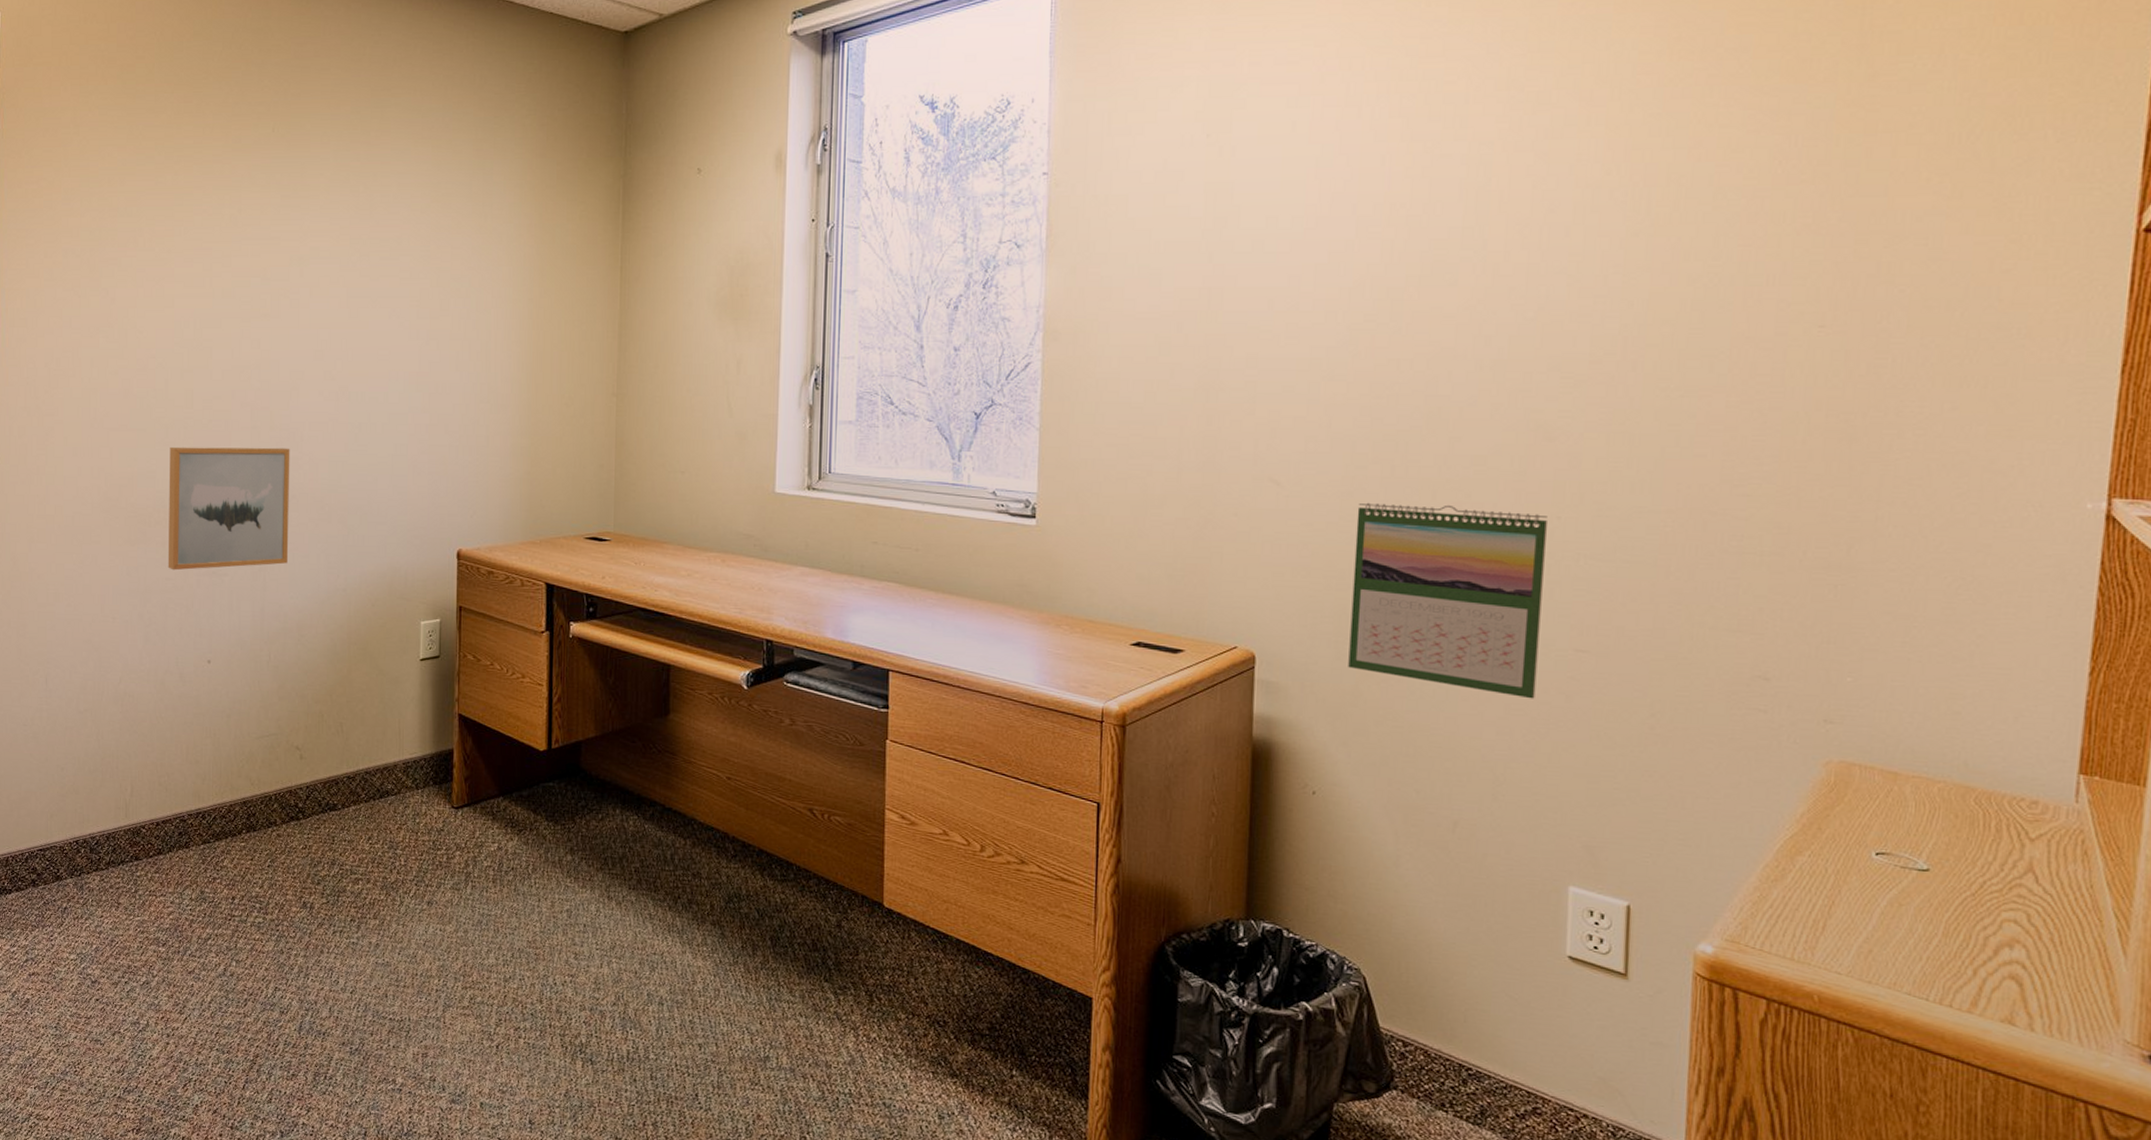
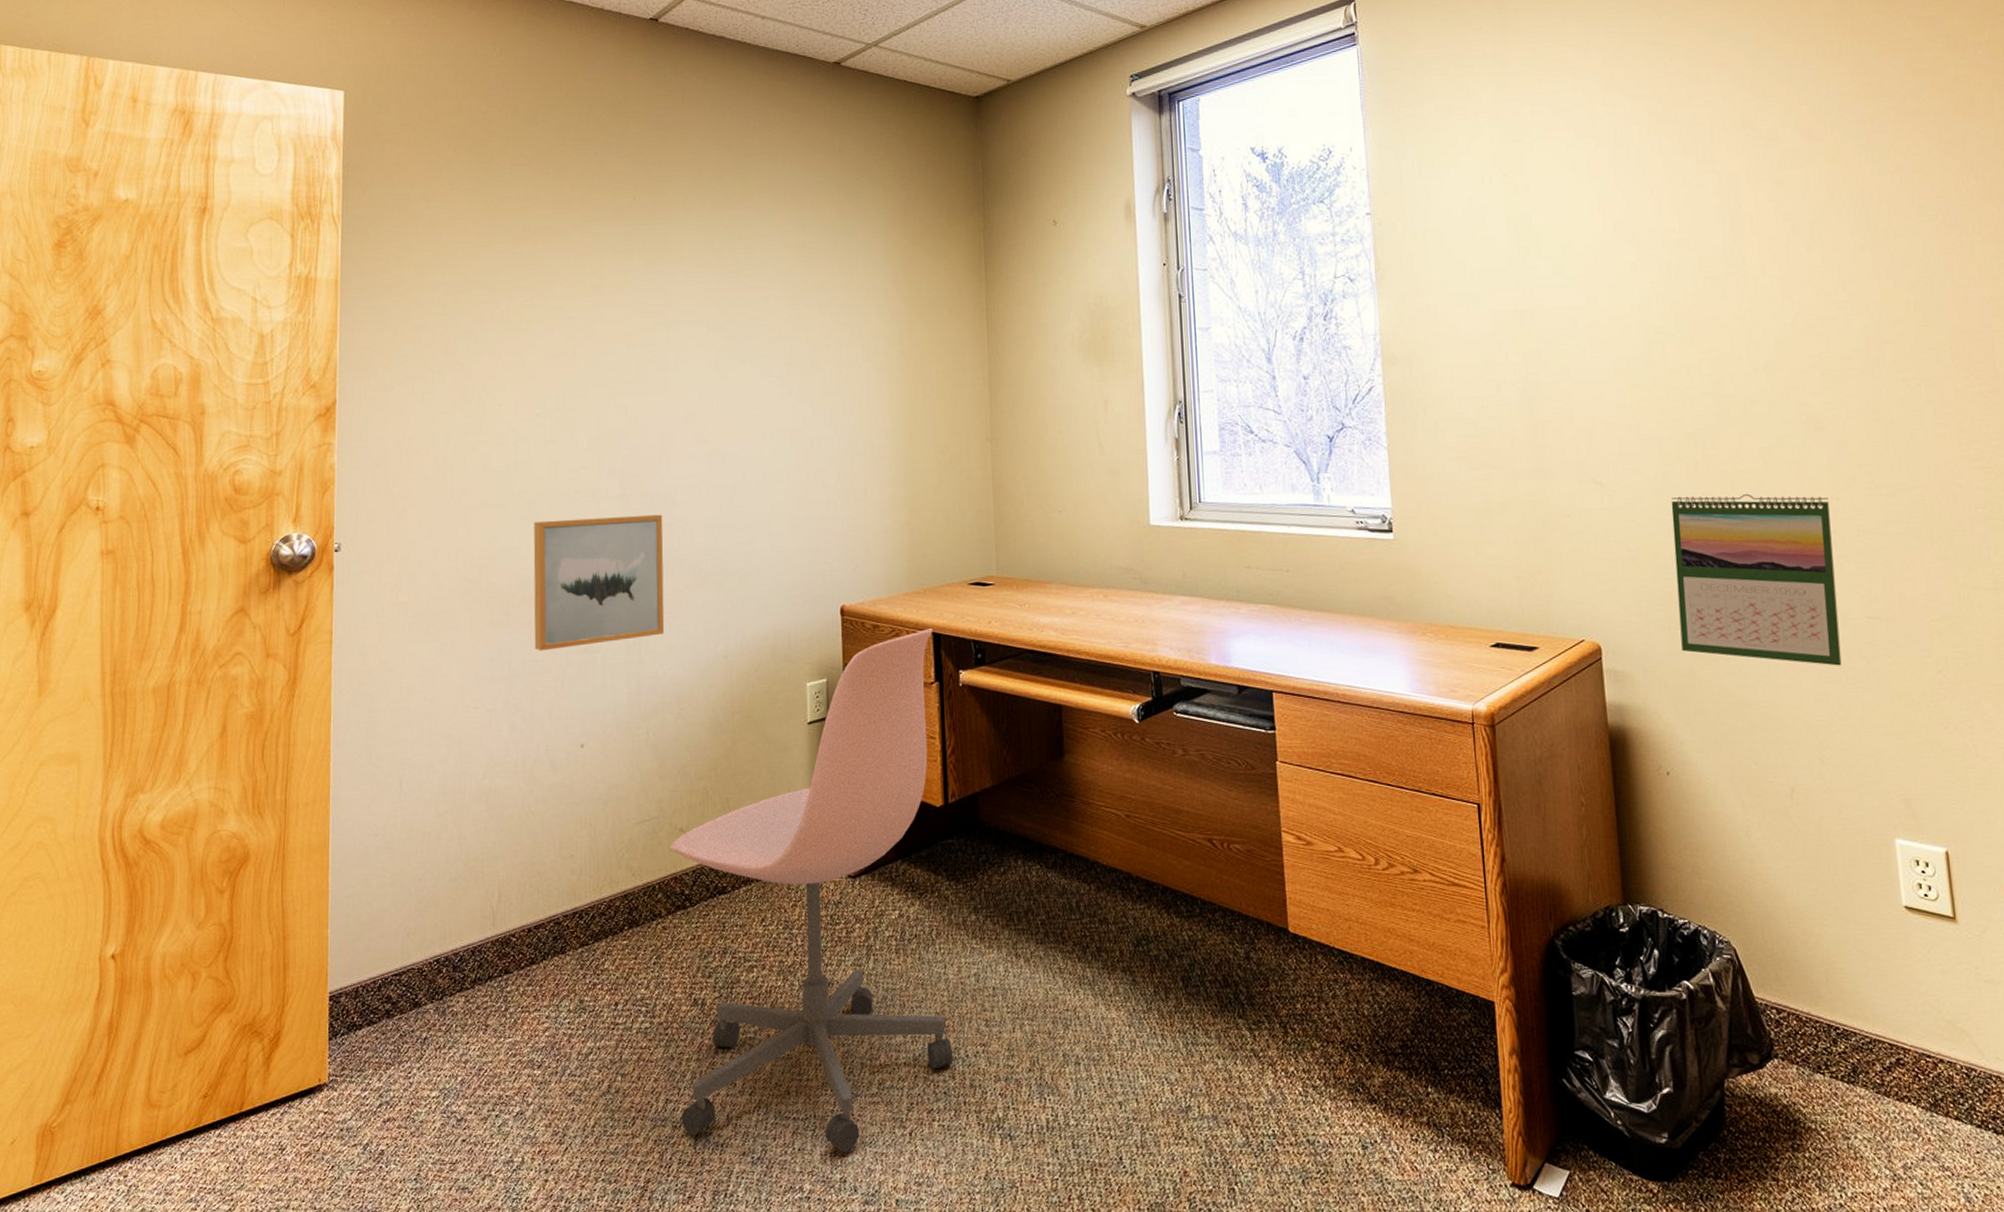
office chair: none [285,579,547,1055] -> present [669,628,954,1152]

